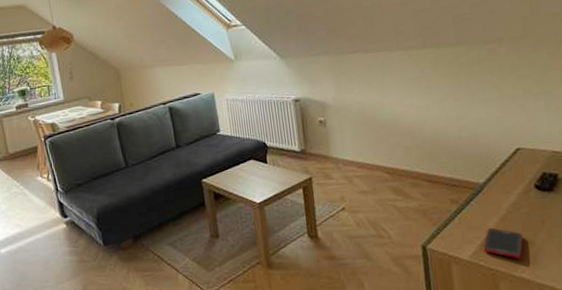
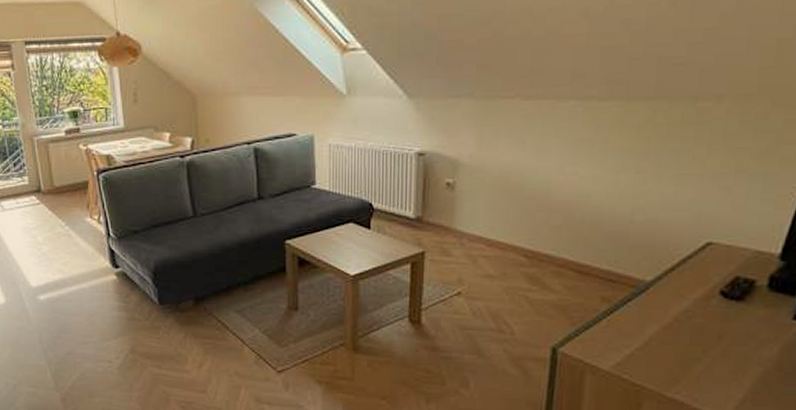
cell phone: present [483,227,524,259] -> none [632,336,689,376]

